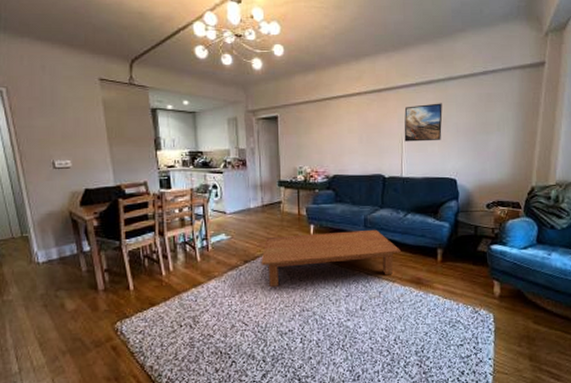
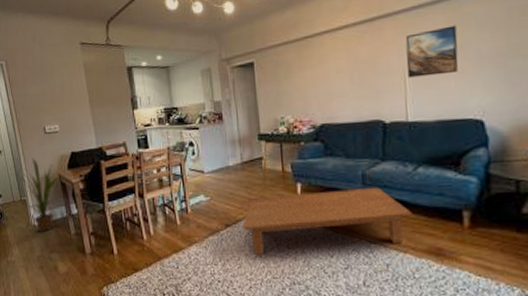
house plant: none [9,193,70,269] -> present [11,158,59,232]

